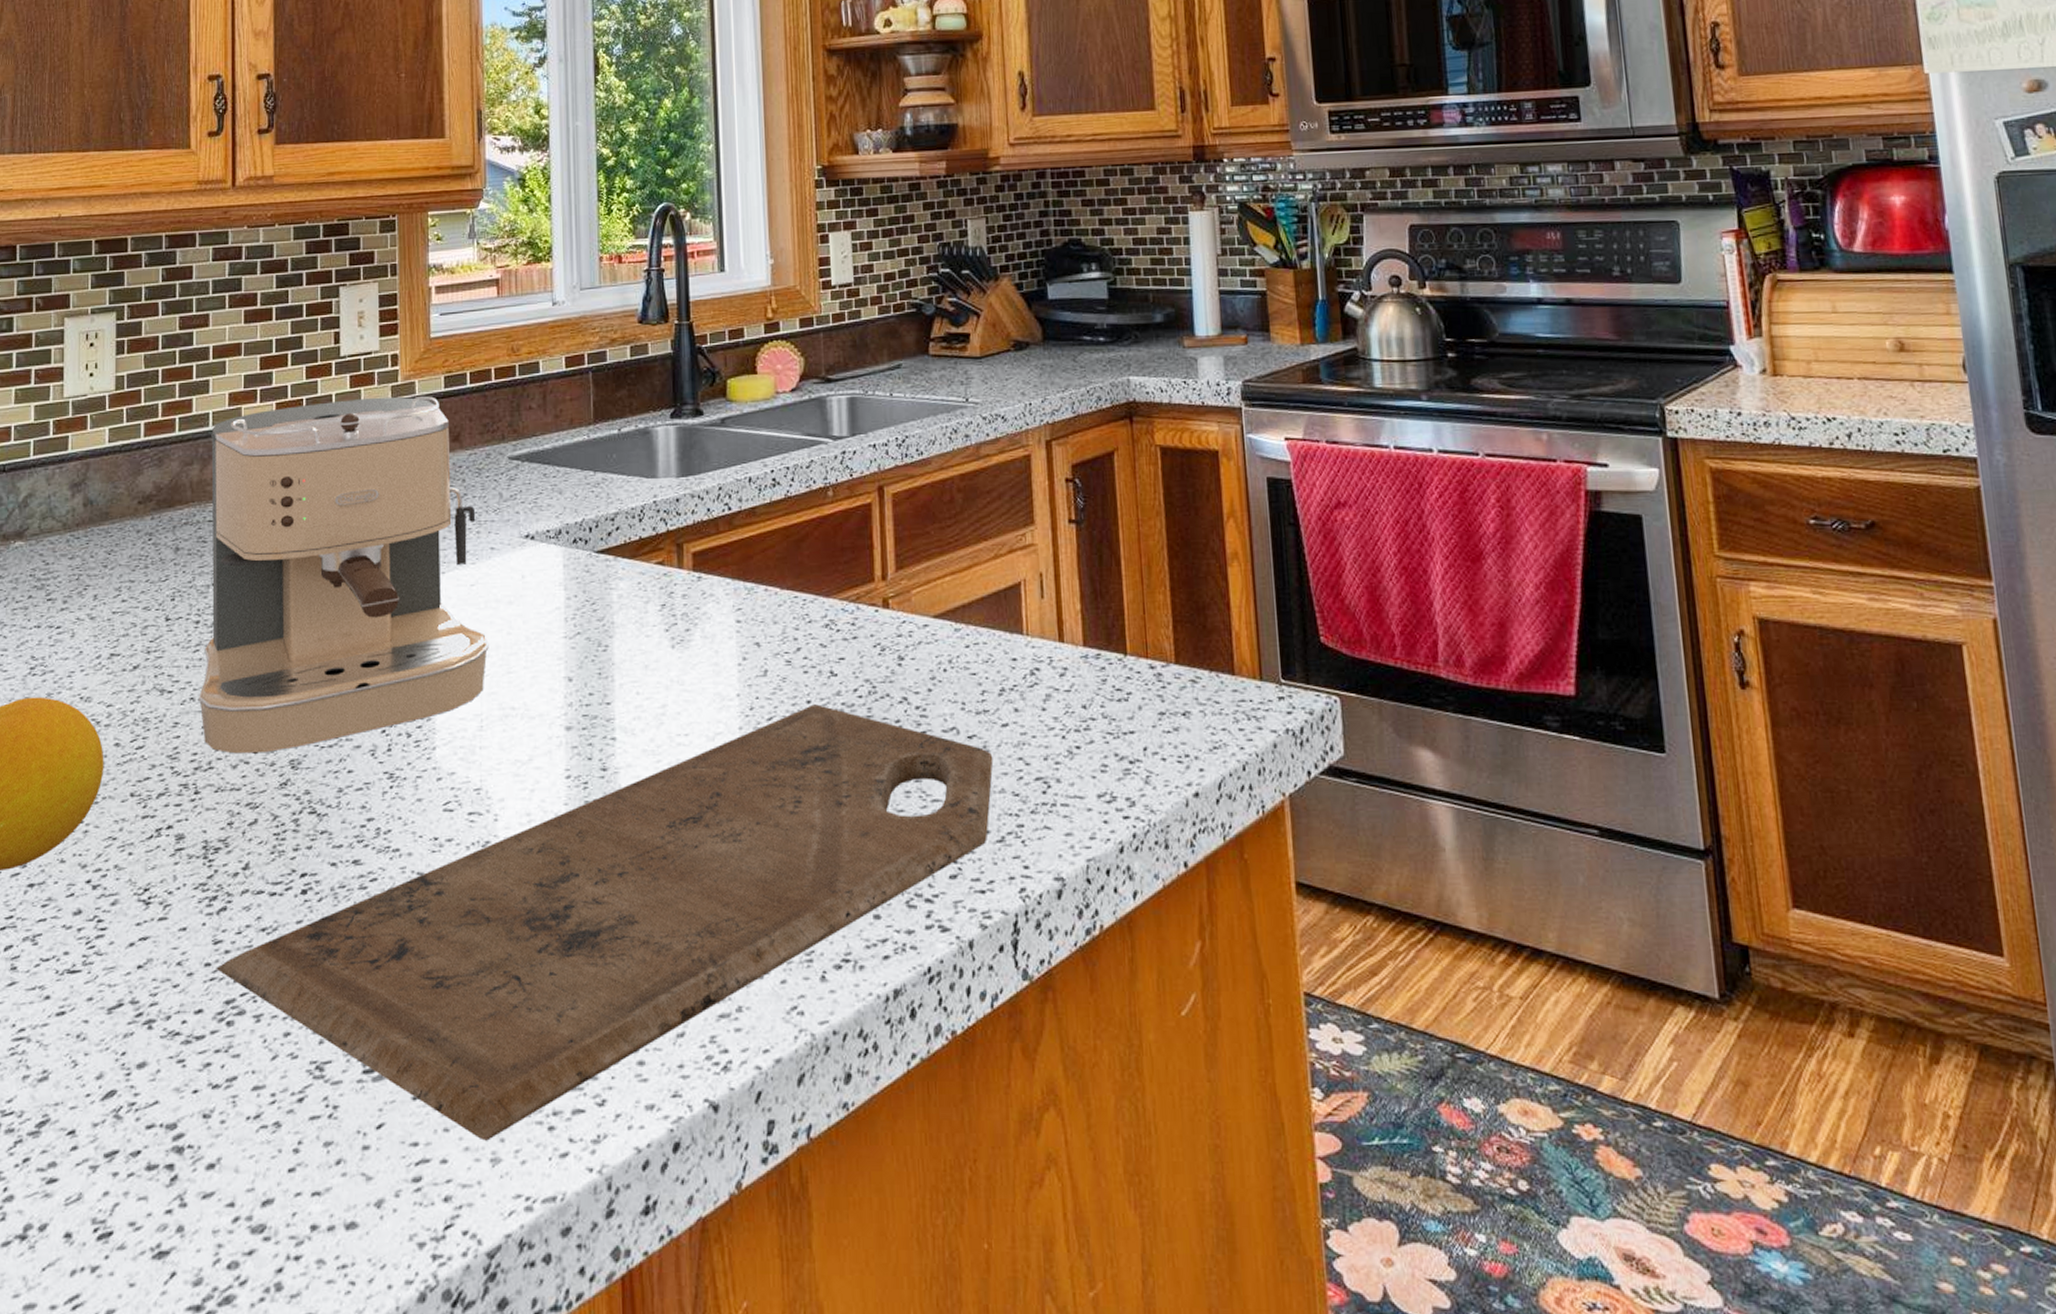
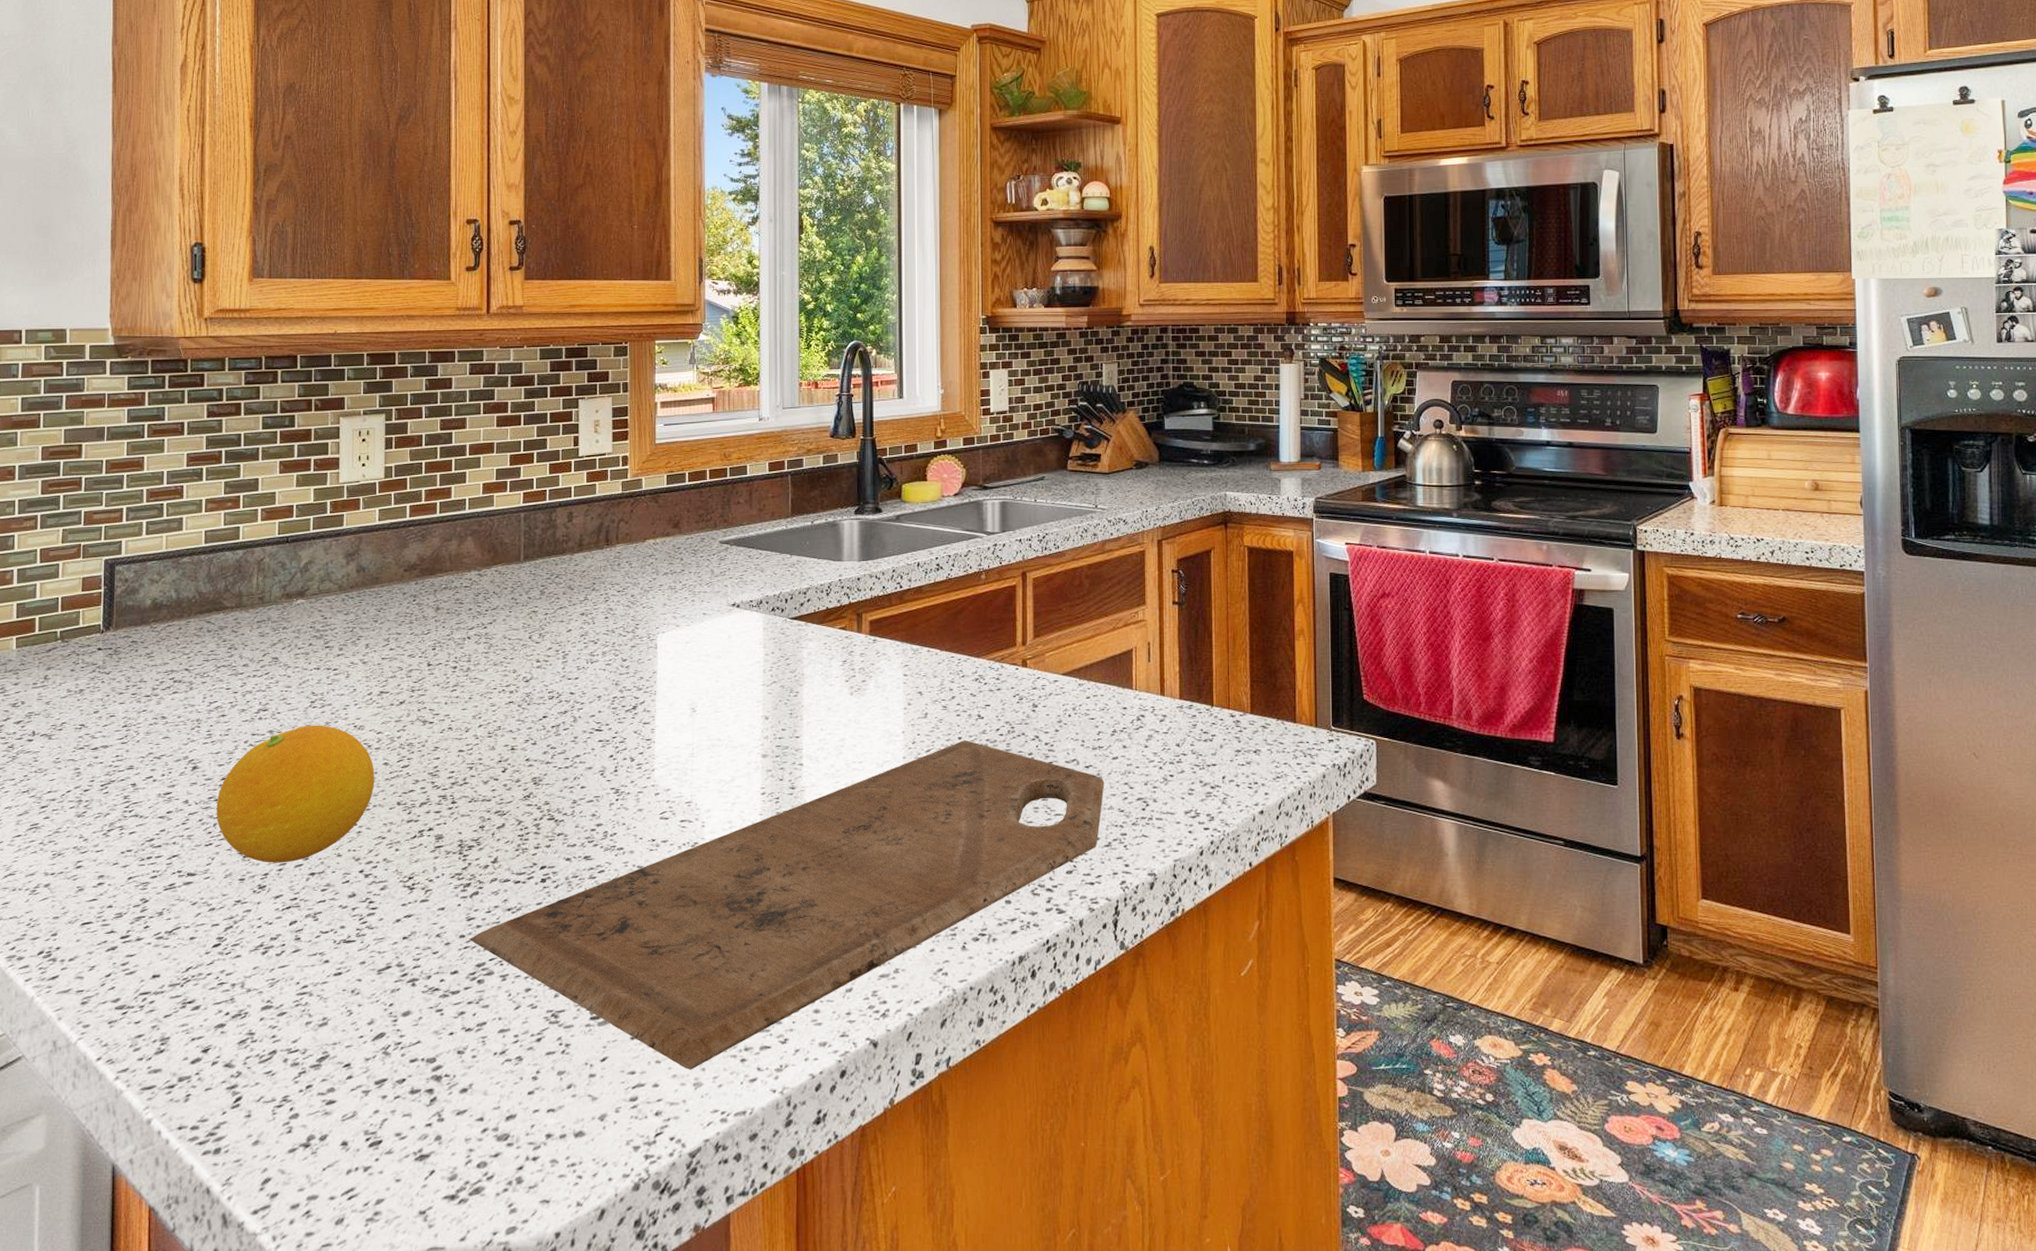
coffee maker: present [198,395,489,754] -> none [455,490,700,772]

